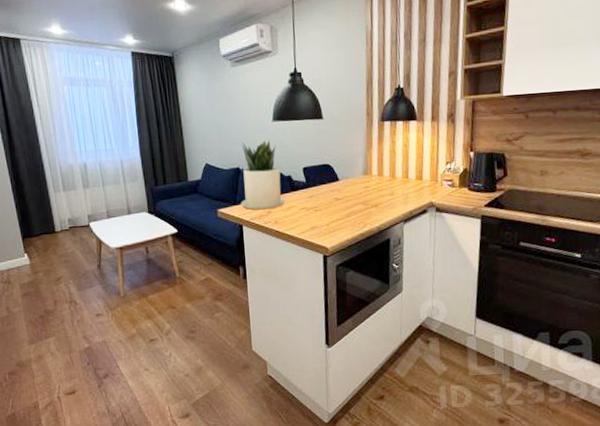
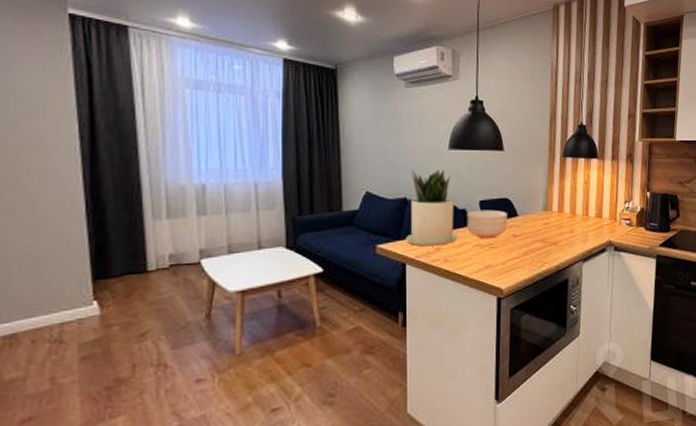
bowl: none [292,175,330,203] -> present [466,209,508,239]

